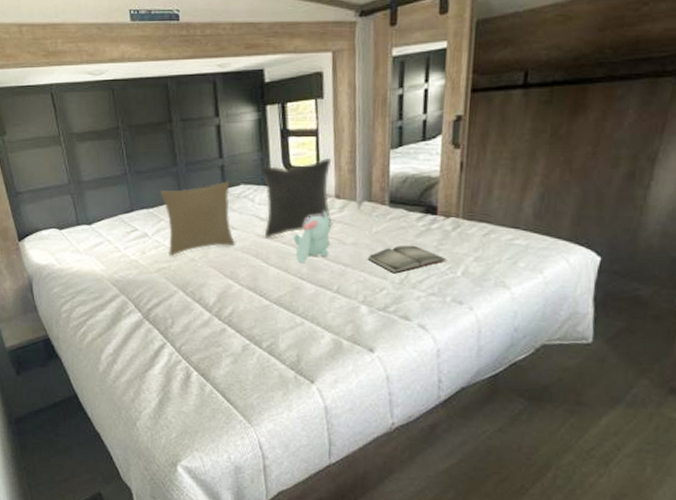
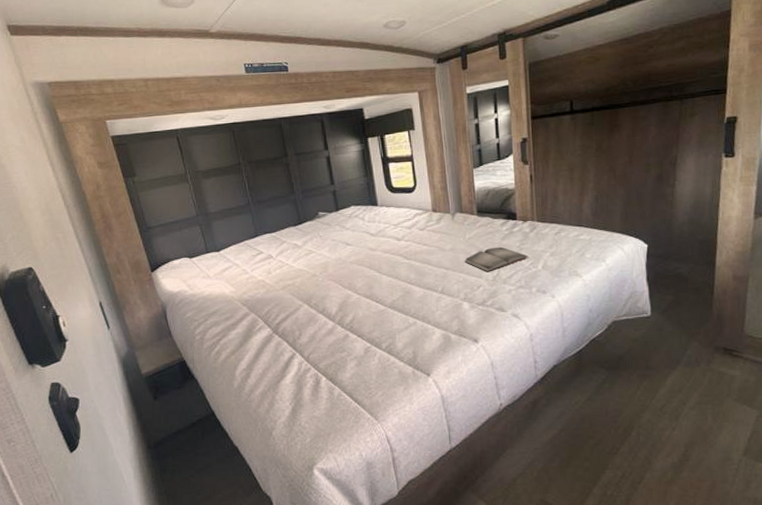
pillow: present [160,181,235,256] -> none [281,204,350,273]
pillow: present [261,158,333,239] -> none [368,179,433,251]
stuffed animal: present [293,211,332,263] -> none [400,224,432,270]

